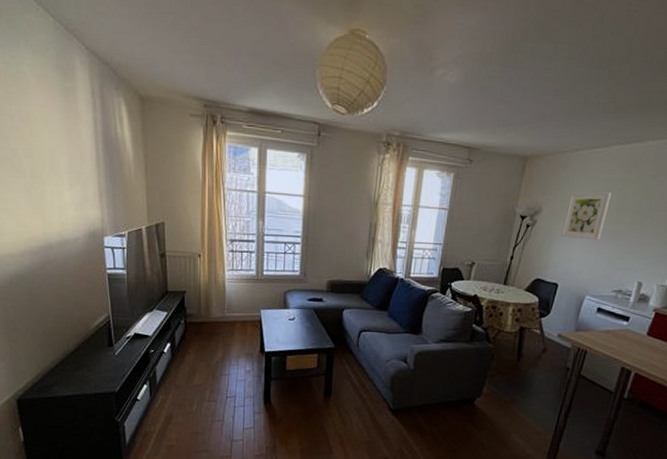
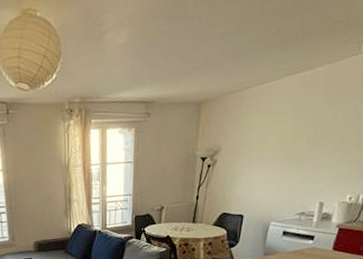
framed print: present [561,192,612,240] -> none [241,122,286,172]

